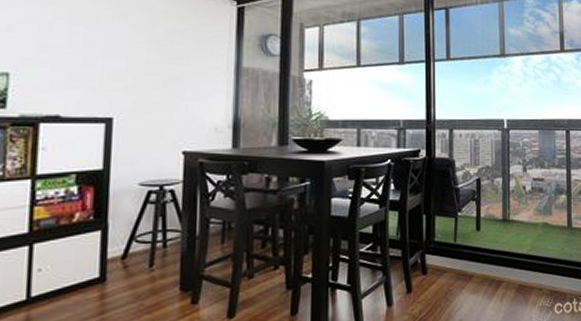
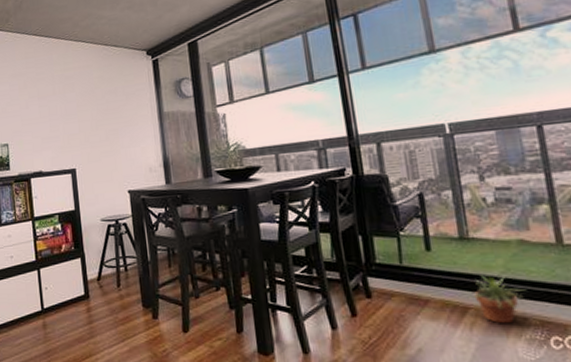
potted plant: none [502,252,543,295] -> present [467,274,525,324]

